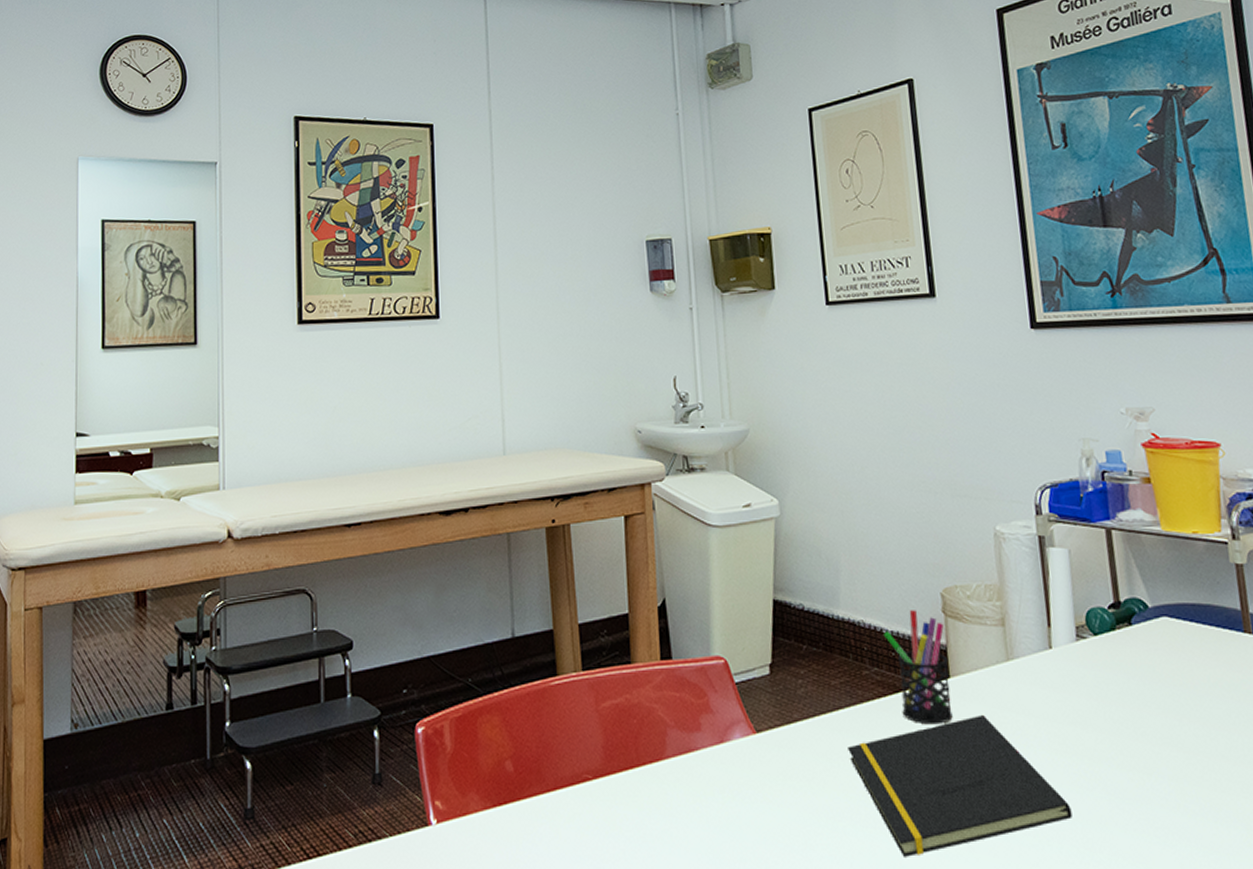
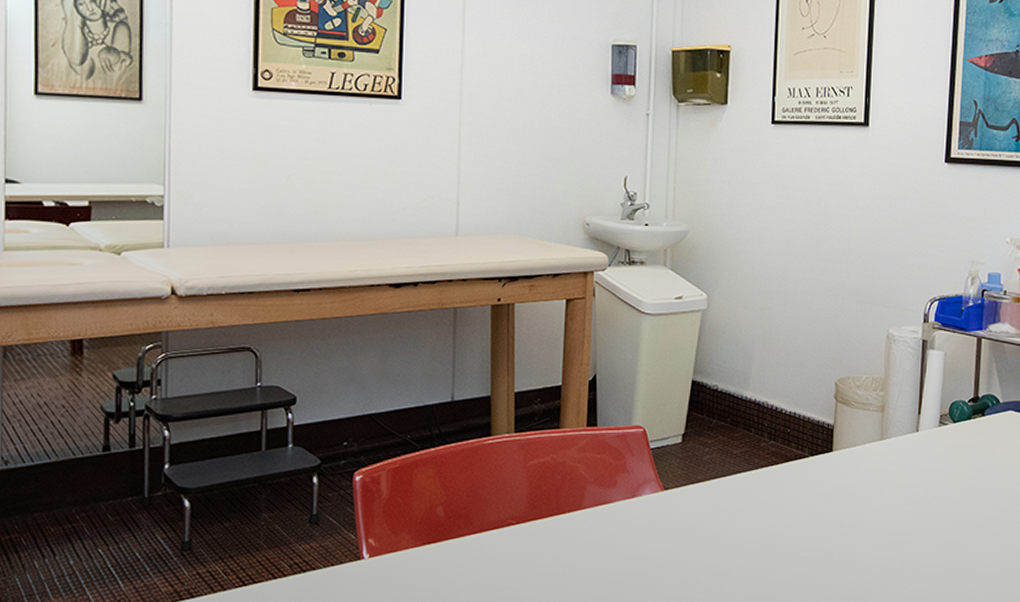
notepad: present [848,715,1072,857] -> none [740,483,913,591]
pen holder: present [884,610,953,725] -> none [783,395,834,489]

